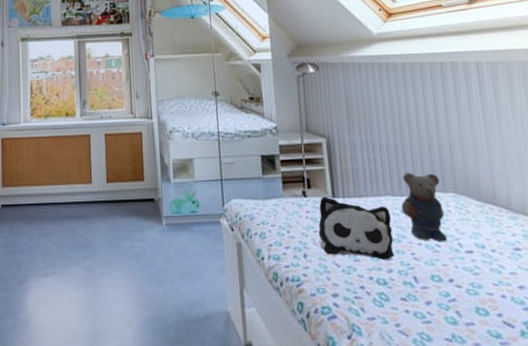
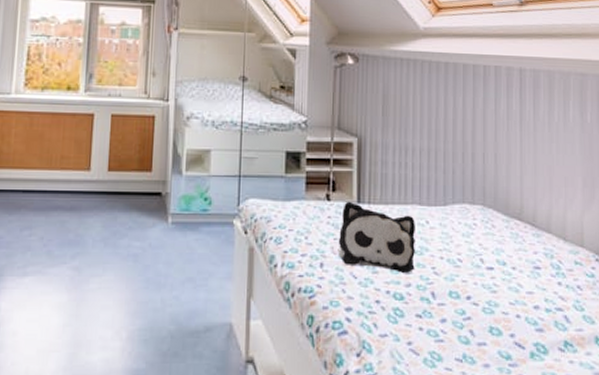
teddy bear: present [401,173,448,241] -> none [427,181,470,256]

